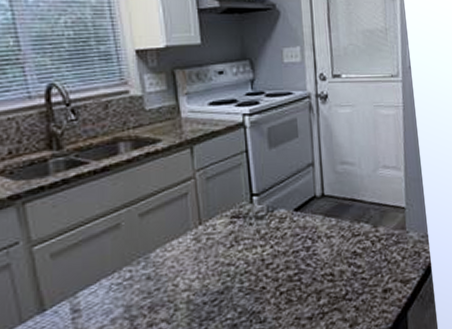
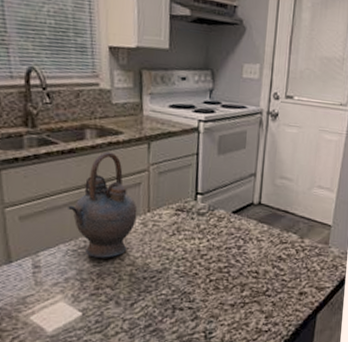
teapot: none [107,163,188,289] -> present [68,152,138,258]

